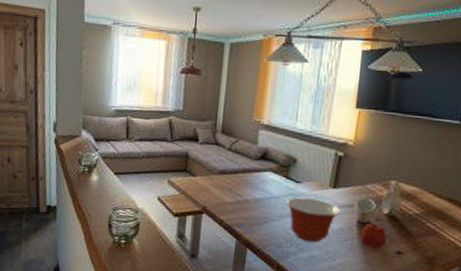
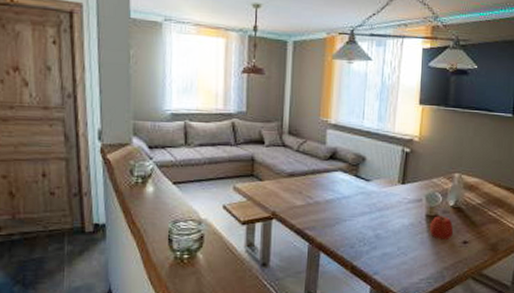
mixing bowl: present [287,197,340,243] -> none [358,195,410,240]

